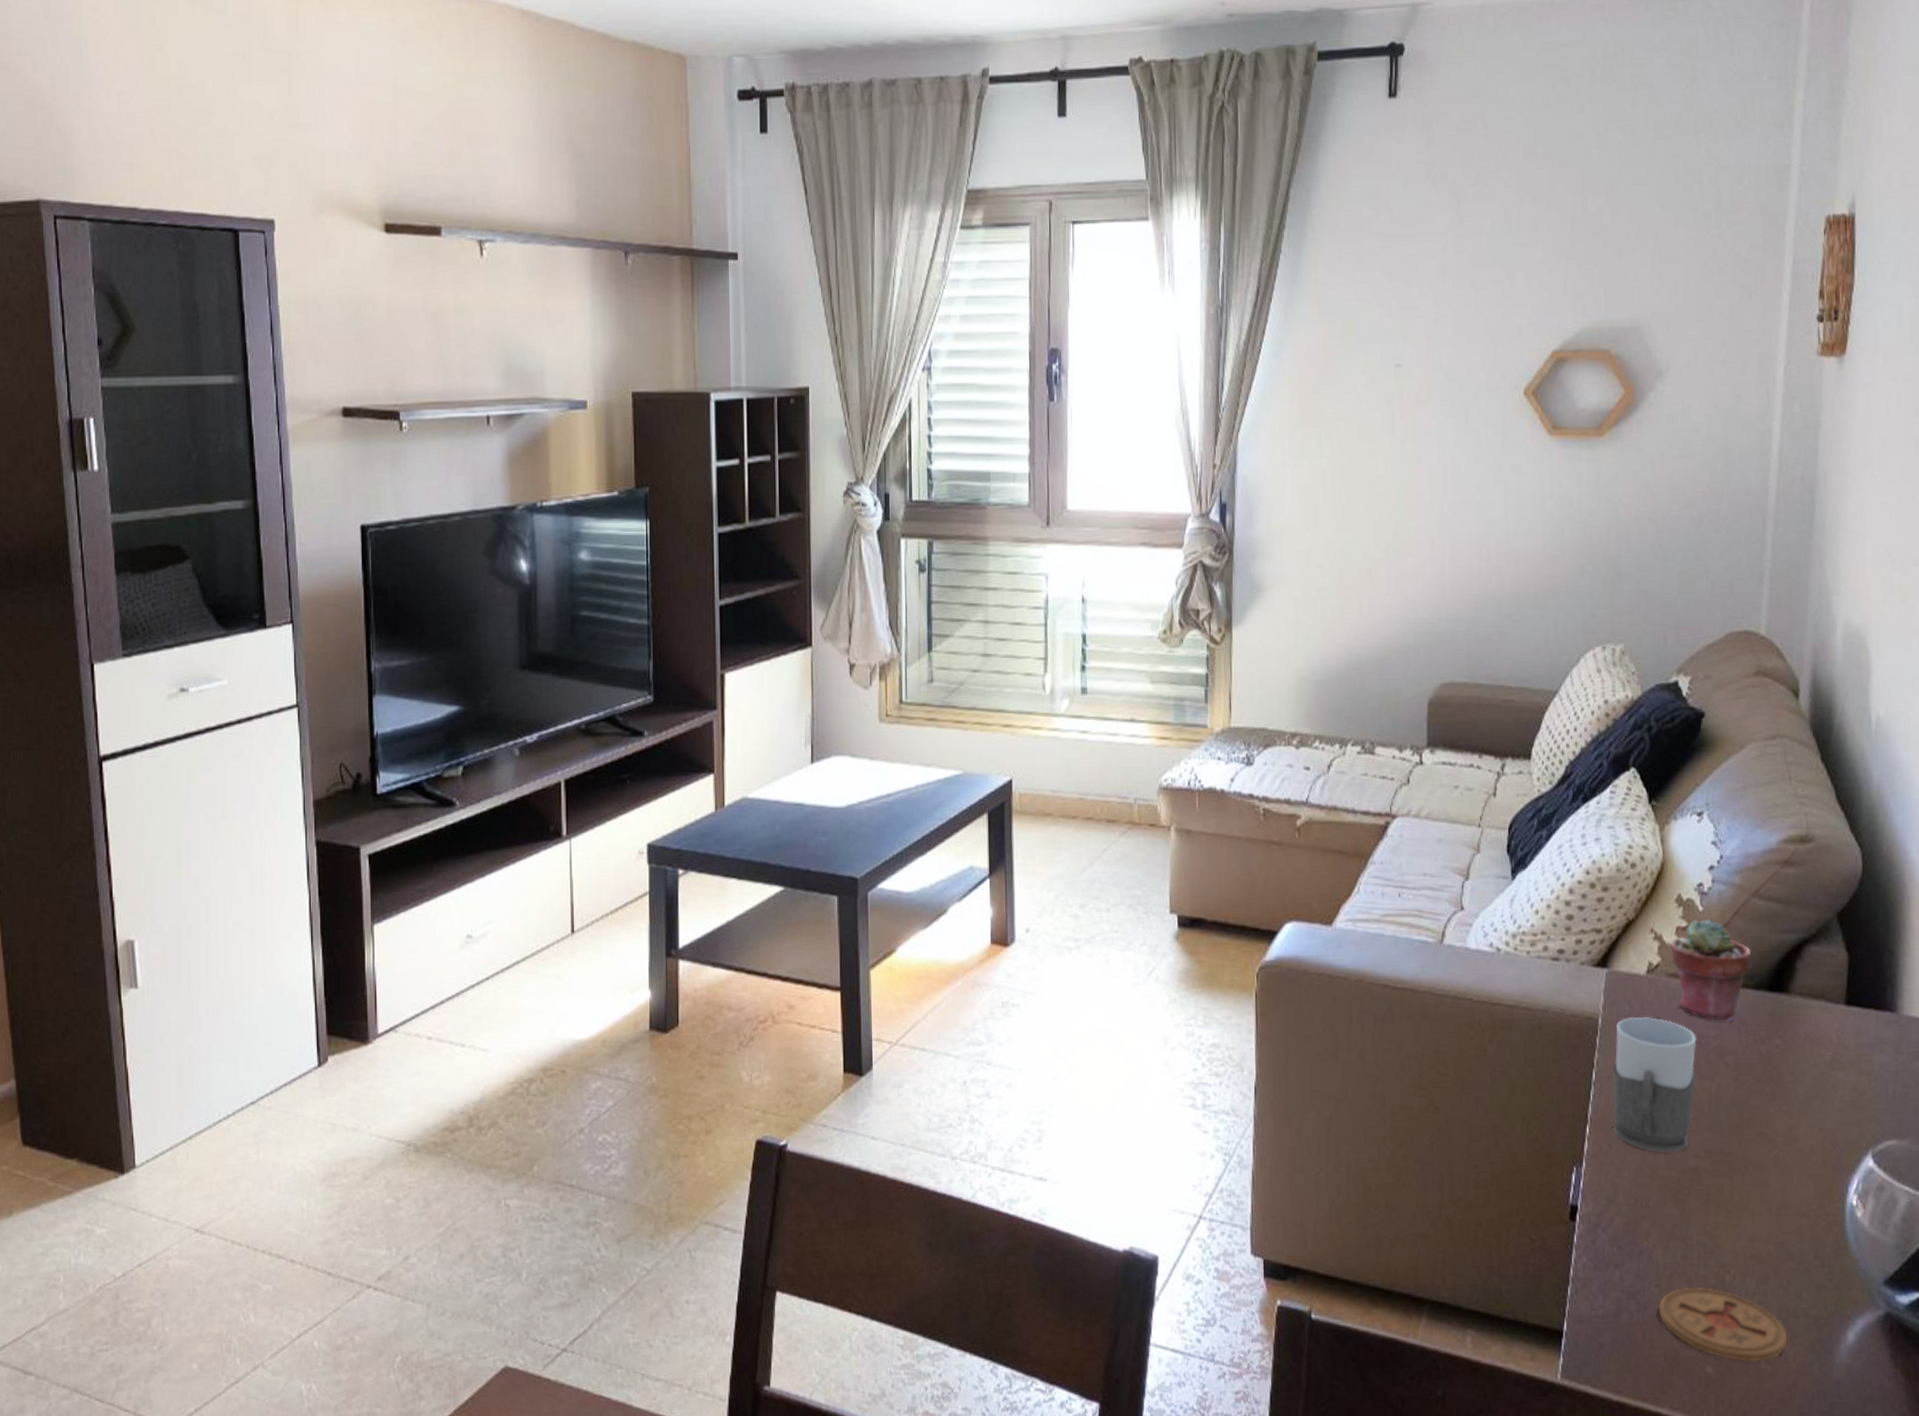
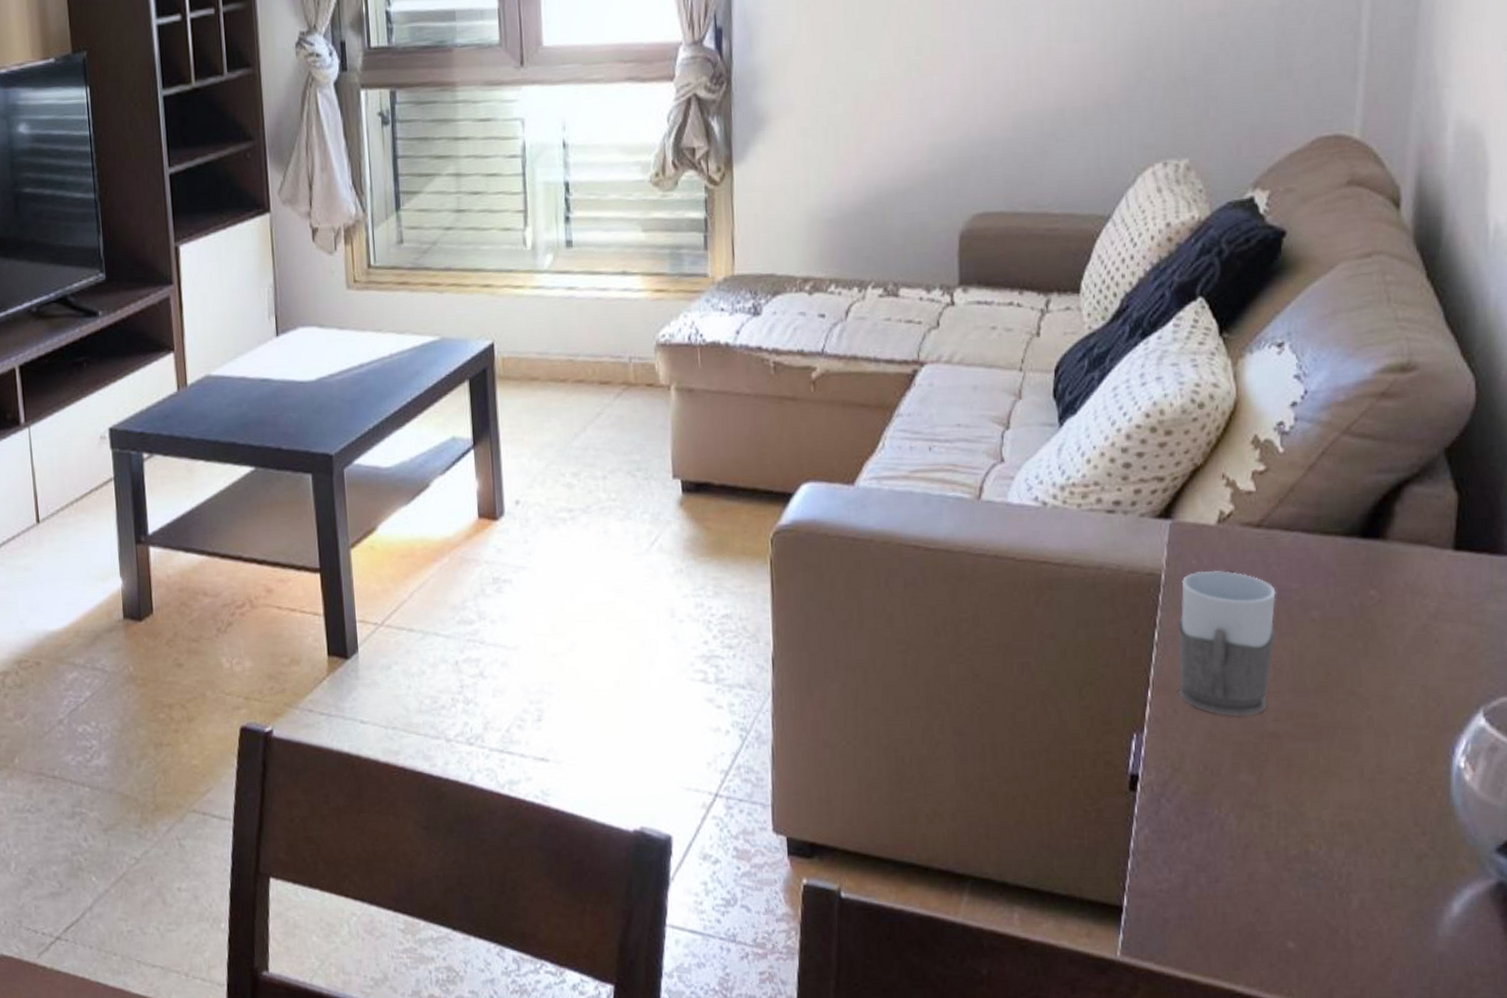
coaster: present [1658,1287,1788,1362] -> none [1231,858,1382,936]
potted succulent: present [1670,919,1752,1021] -> none [1245,461,1342,572]

